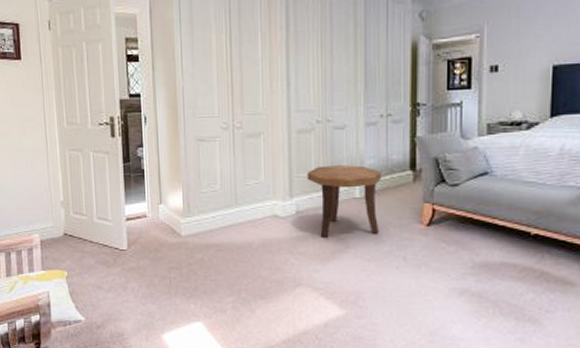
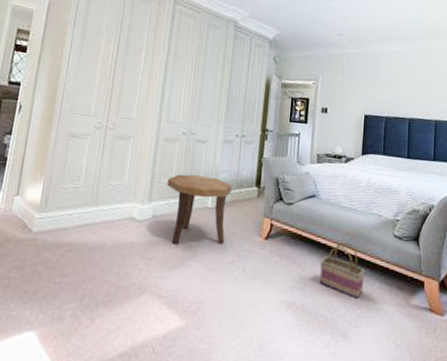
basket: none [499,221,558,282] -> present [319,241,364,299]

